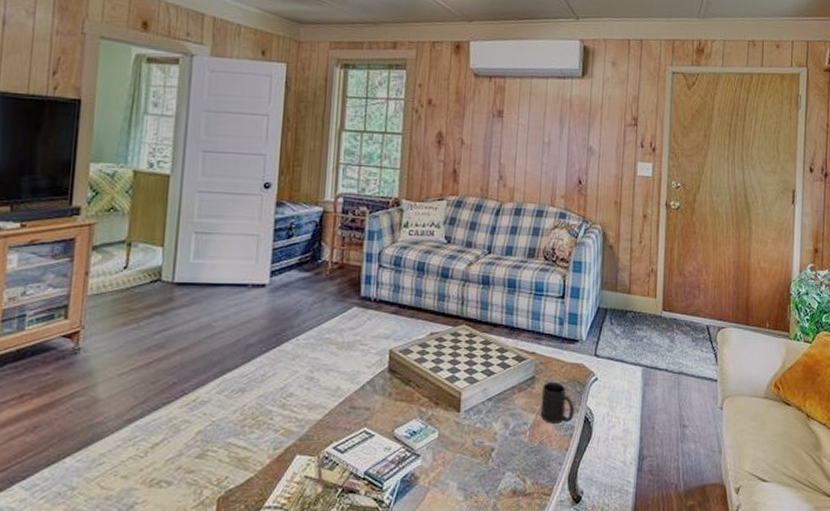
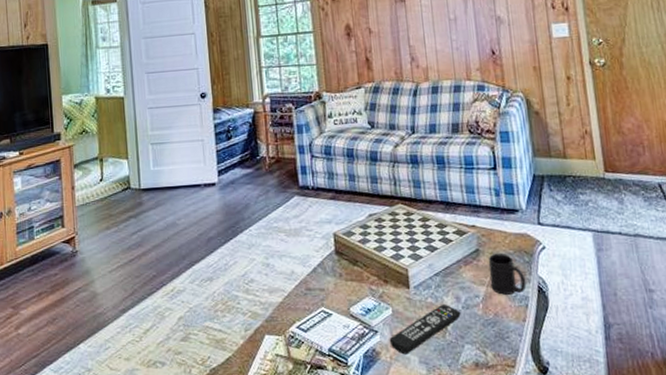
remote control: none [430,429,507,480] -> present [389,303,461,355]

